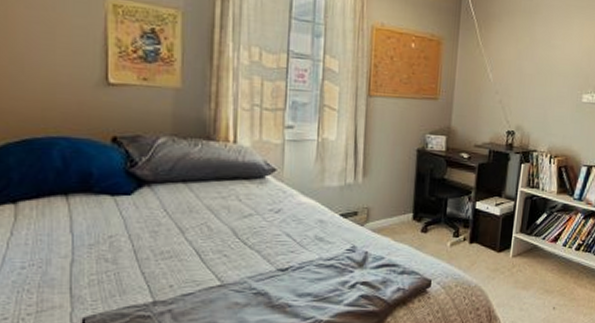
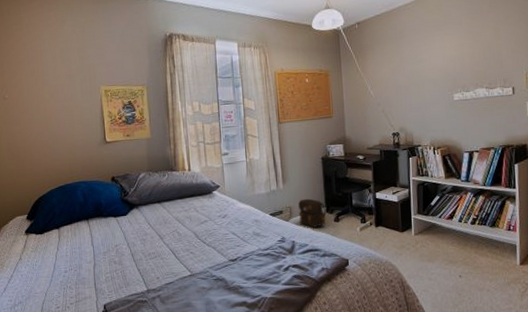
backpack: none [378,199,414,237] -> present [298,198,327,228]

